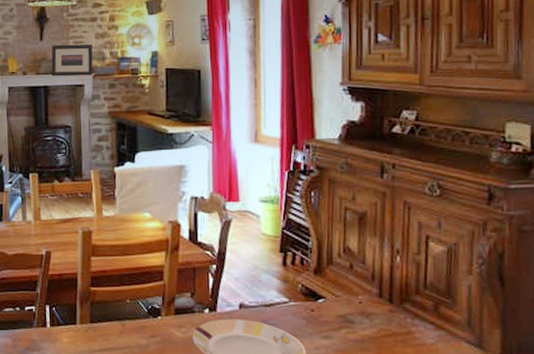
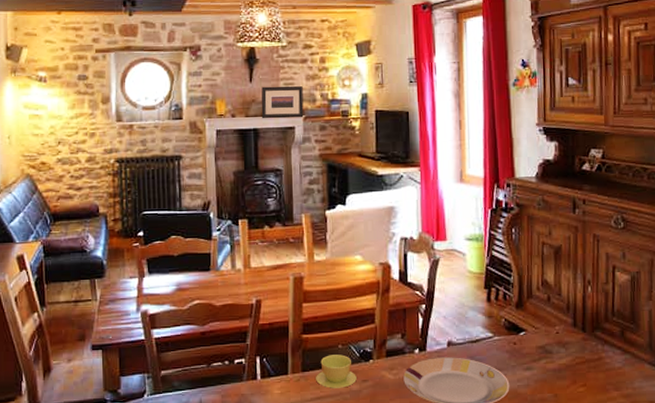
teacup: none [104,308,145,342] -> present [316,354,357,388]

